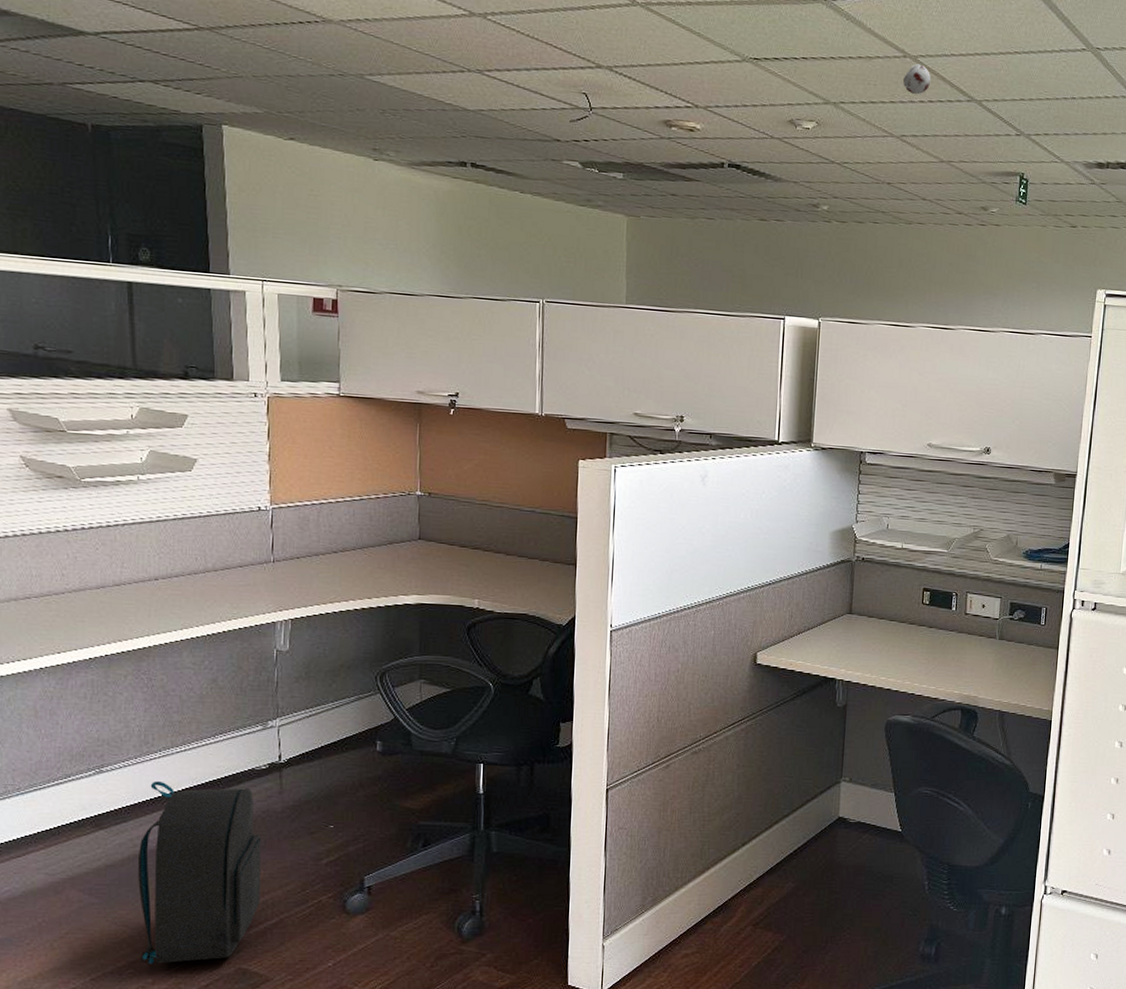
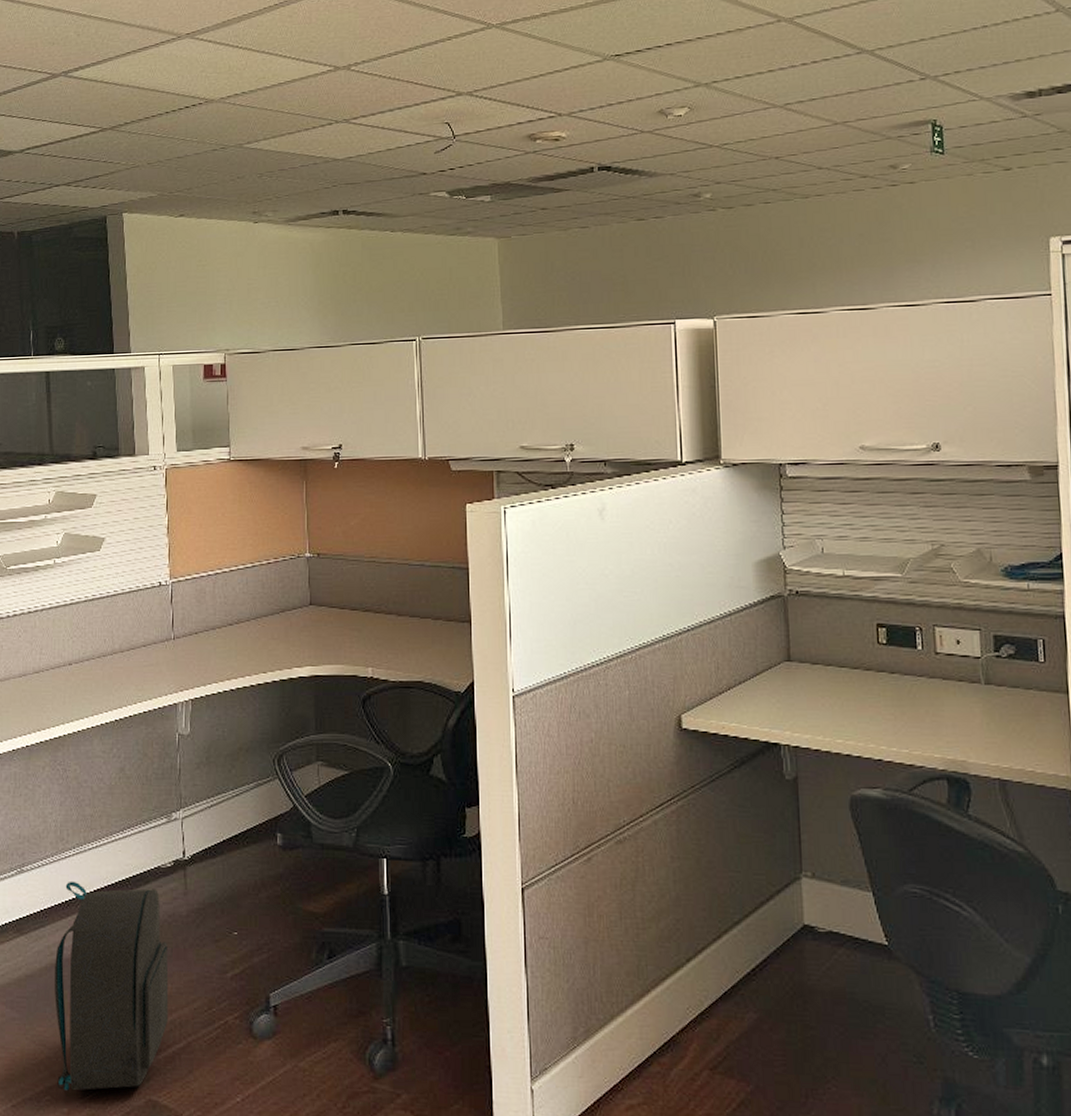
smoke detector: present [902,63,931,95] -> none [779,25,812,59]

